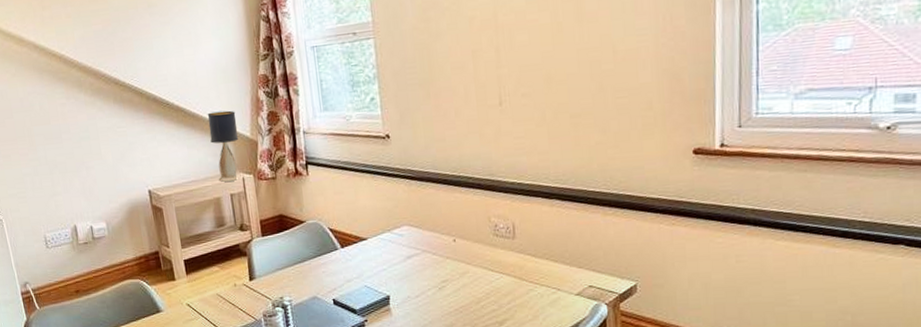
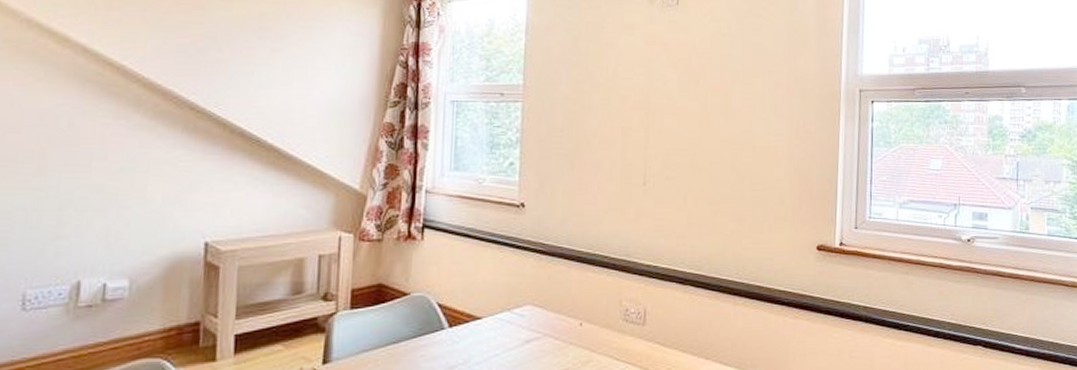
table lamp: present [207,110,239,182] -> none [306,157,346,239]

